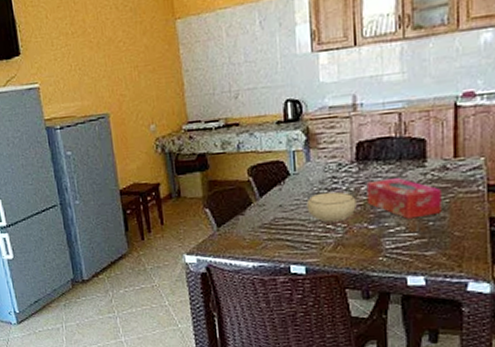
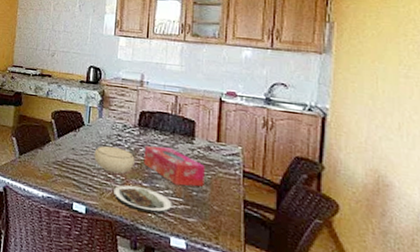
plate: none [336,230,406,257] -> present [114,184,172,214]

